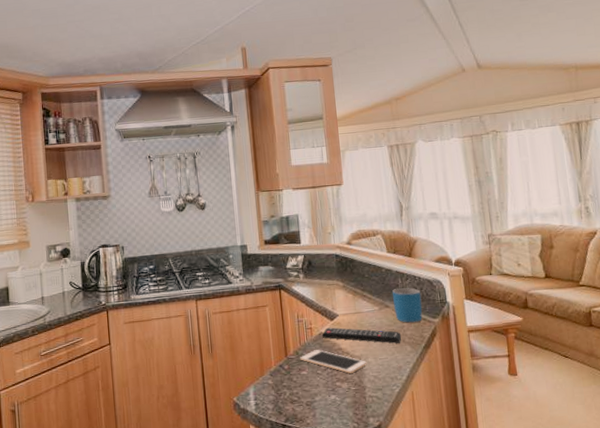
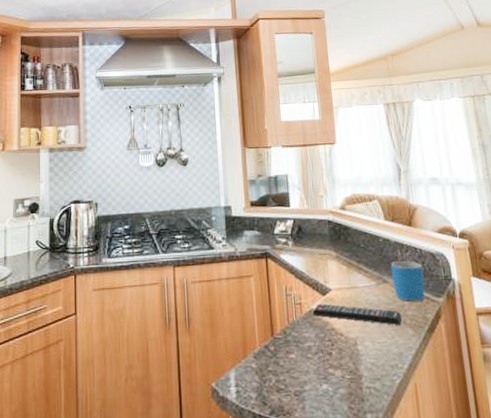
cell phone: present [300,350,367,374] -> none [288,329,364,359]

